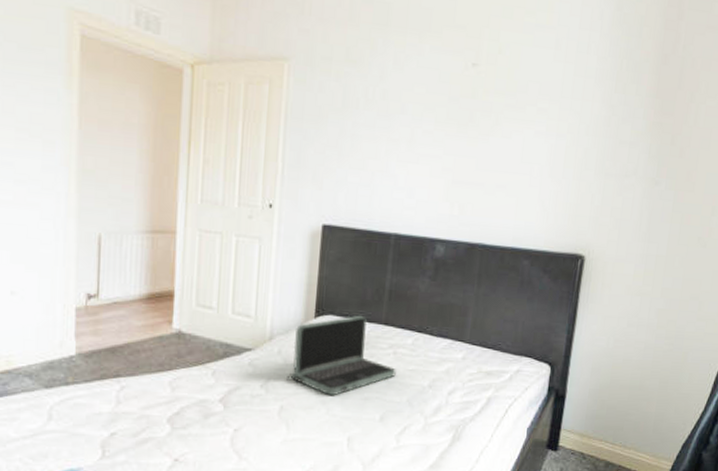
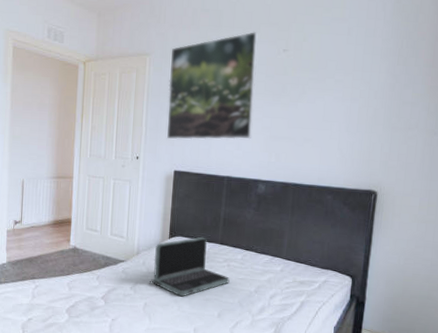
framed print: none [313,36,439,184] -> present [167,32,258,140]

